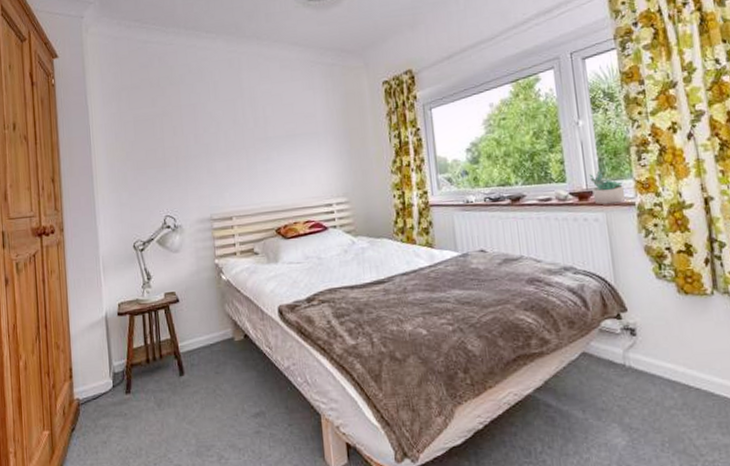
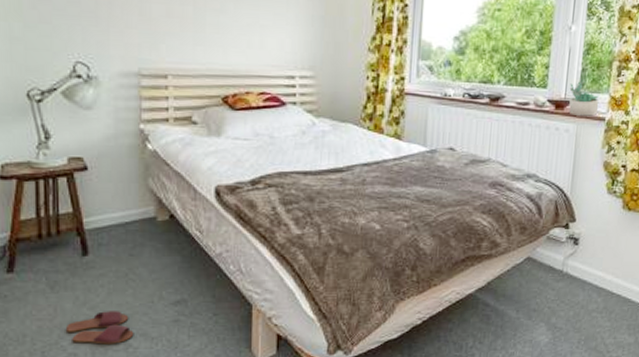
slippers: none [171,424,225,456] -> present [67,311,134,344]

